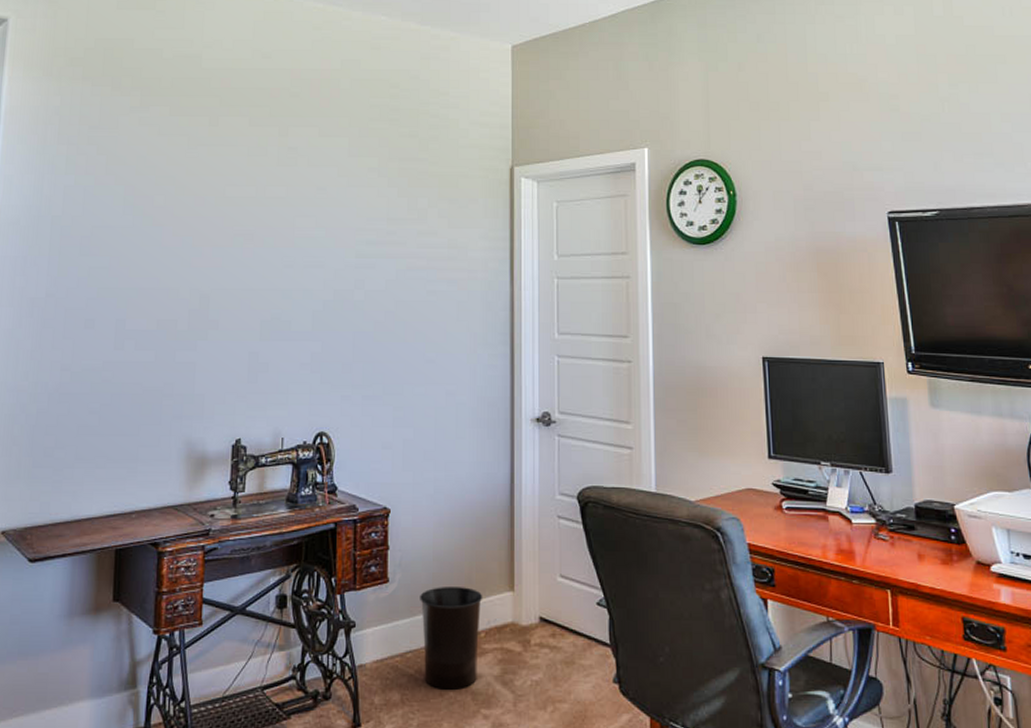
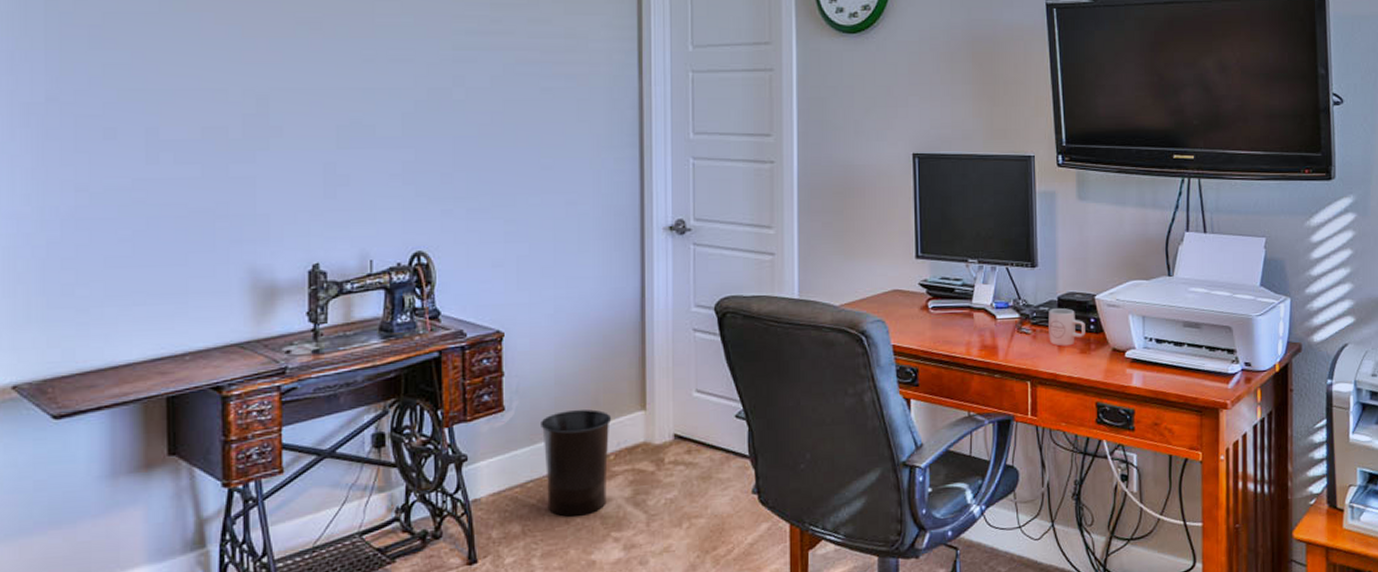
mug: none [906,516,946,556] -> present [1049,308,1085,347]

